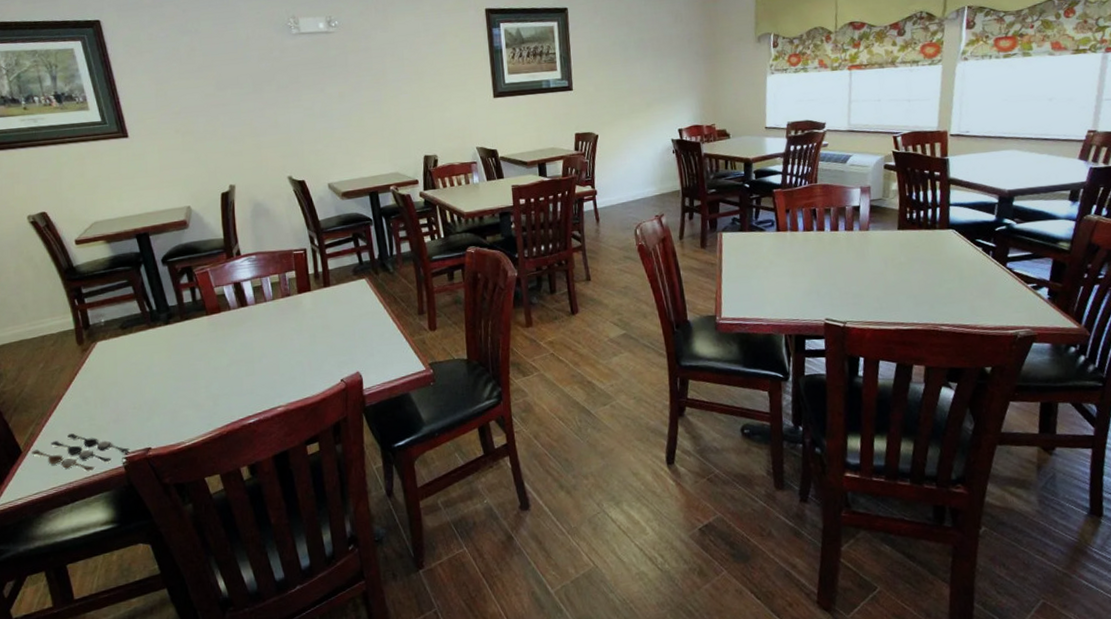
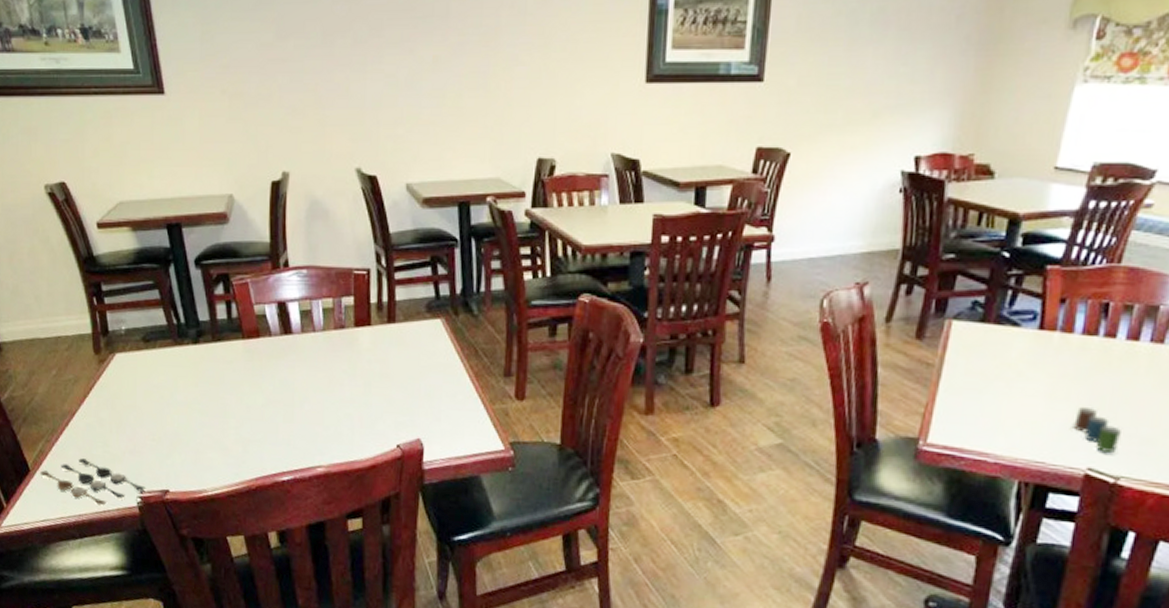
cup: none [810,278,841,307] -> present [1073,407,1121,453]

